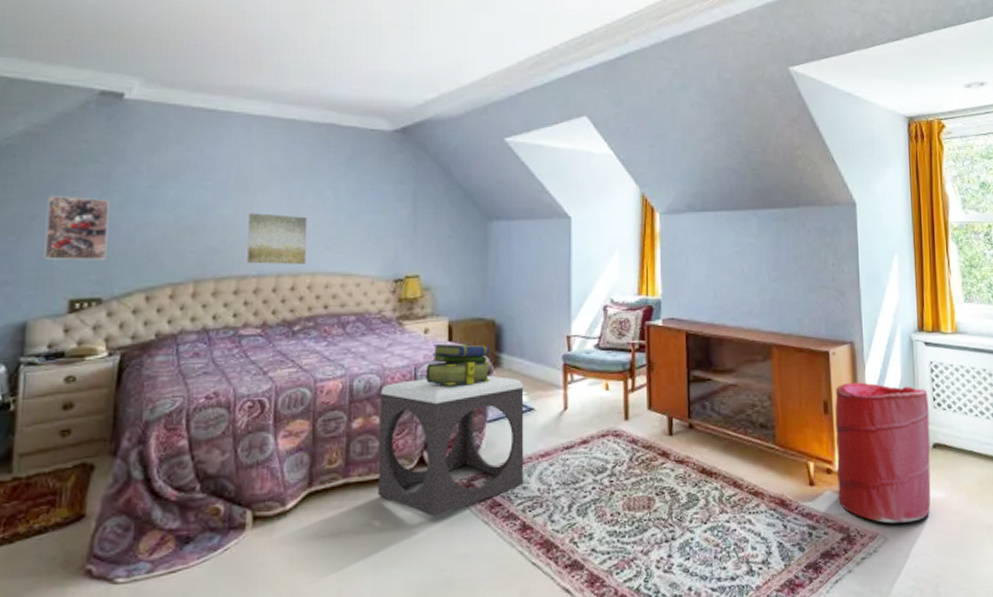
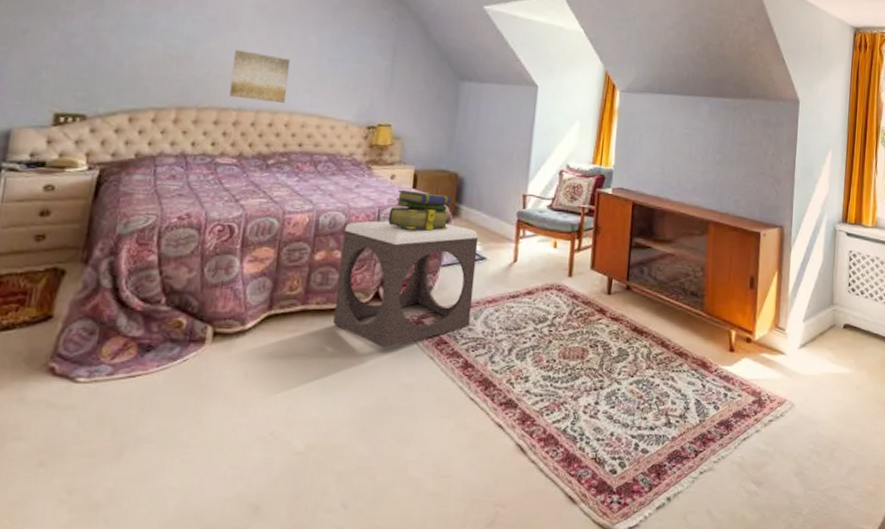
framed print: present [44,196,109,261] -> none [33,13,102,80]
laundry hamper: present [835,382,931,524] -> none [754,262,845,392]

